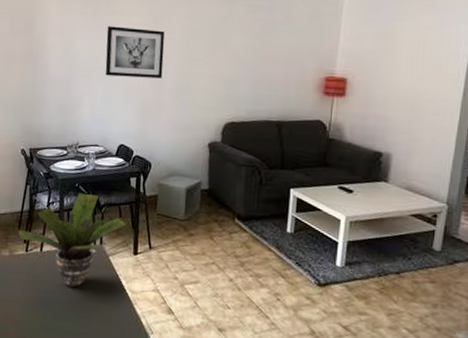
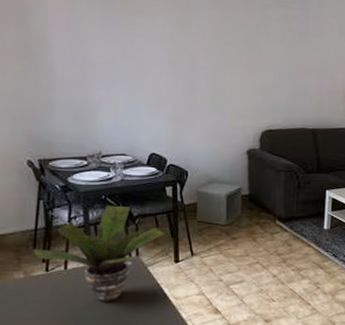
wall art: present [105,26,165,79] -> none [125,24,195,85]

